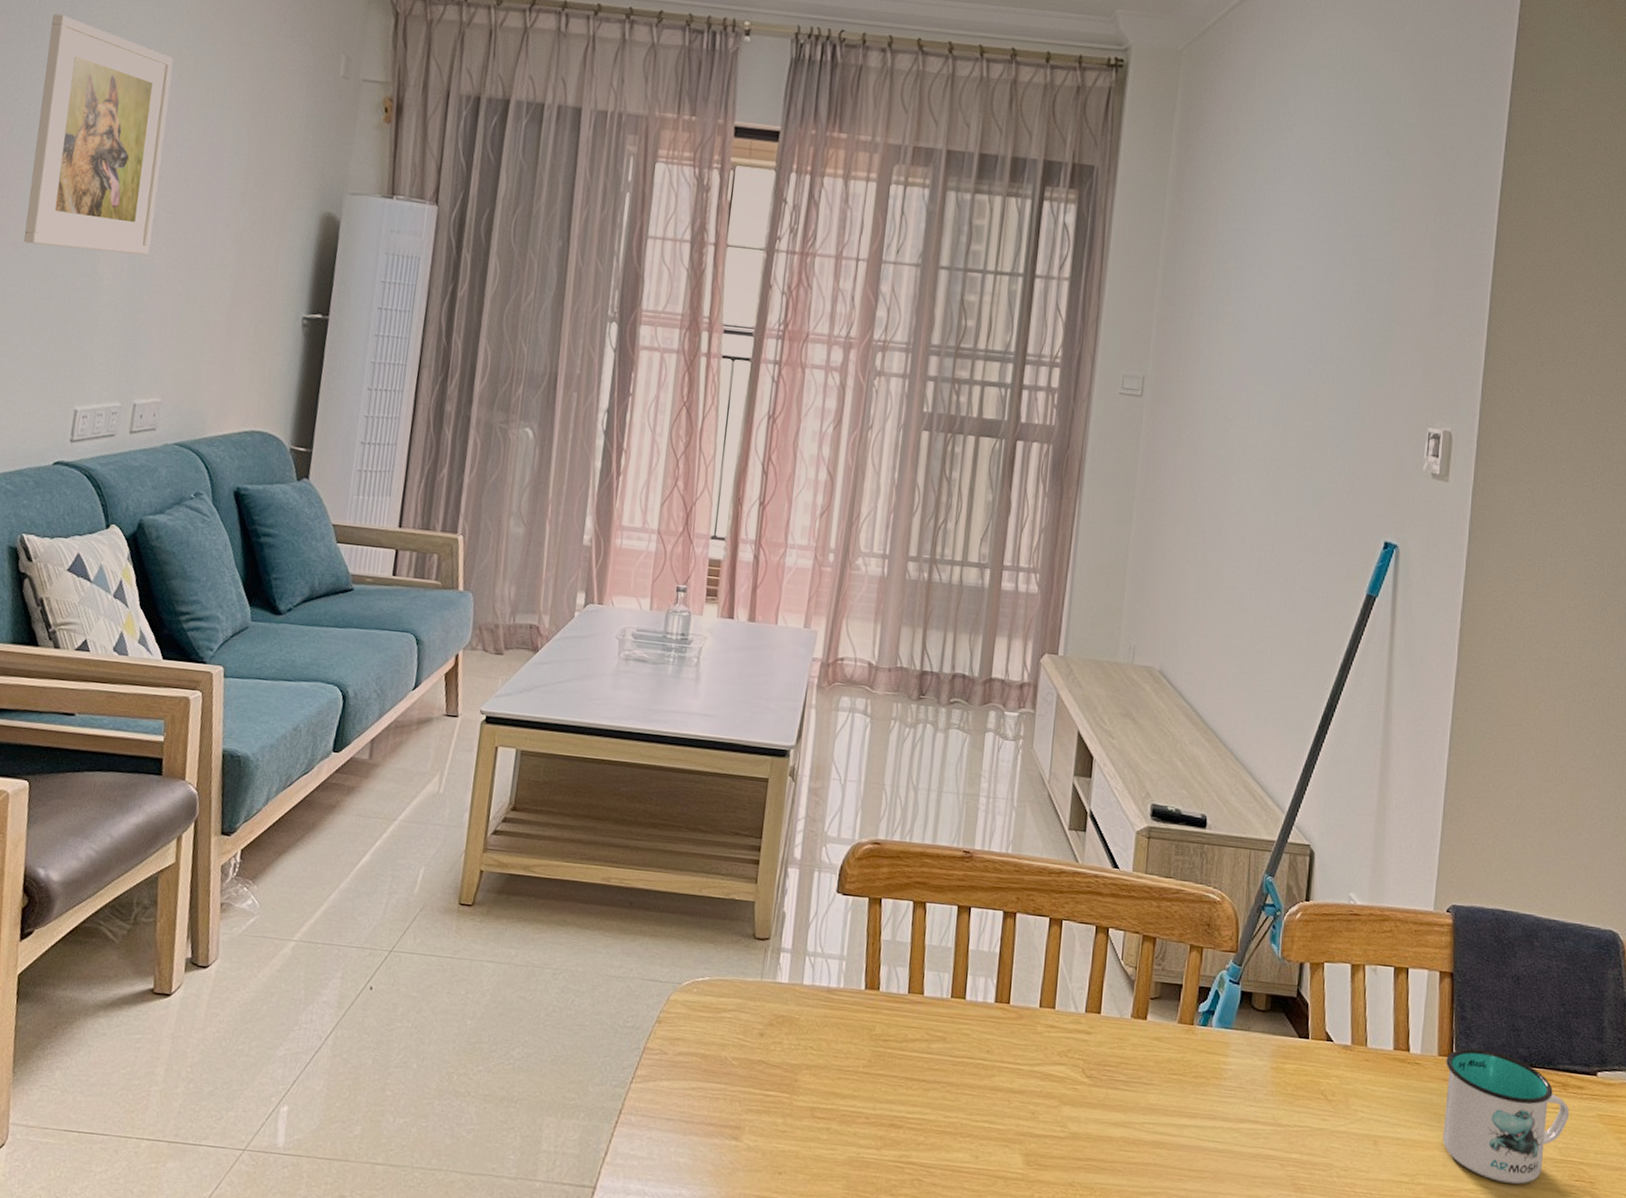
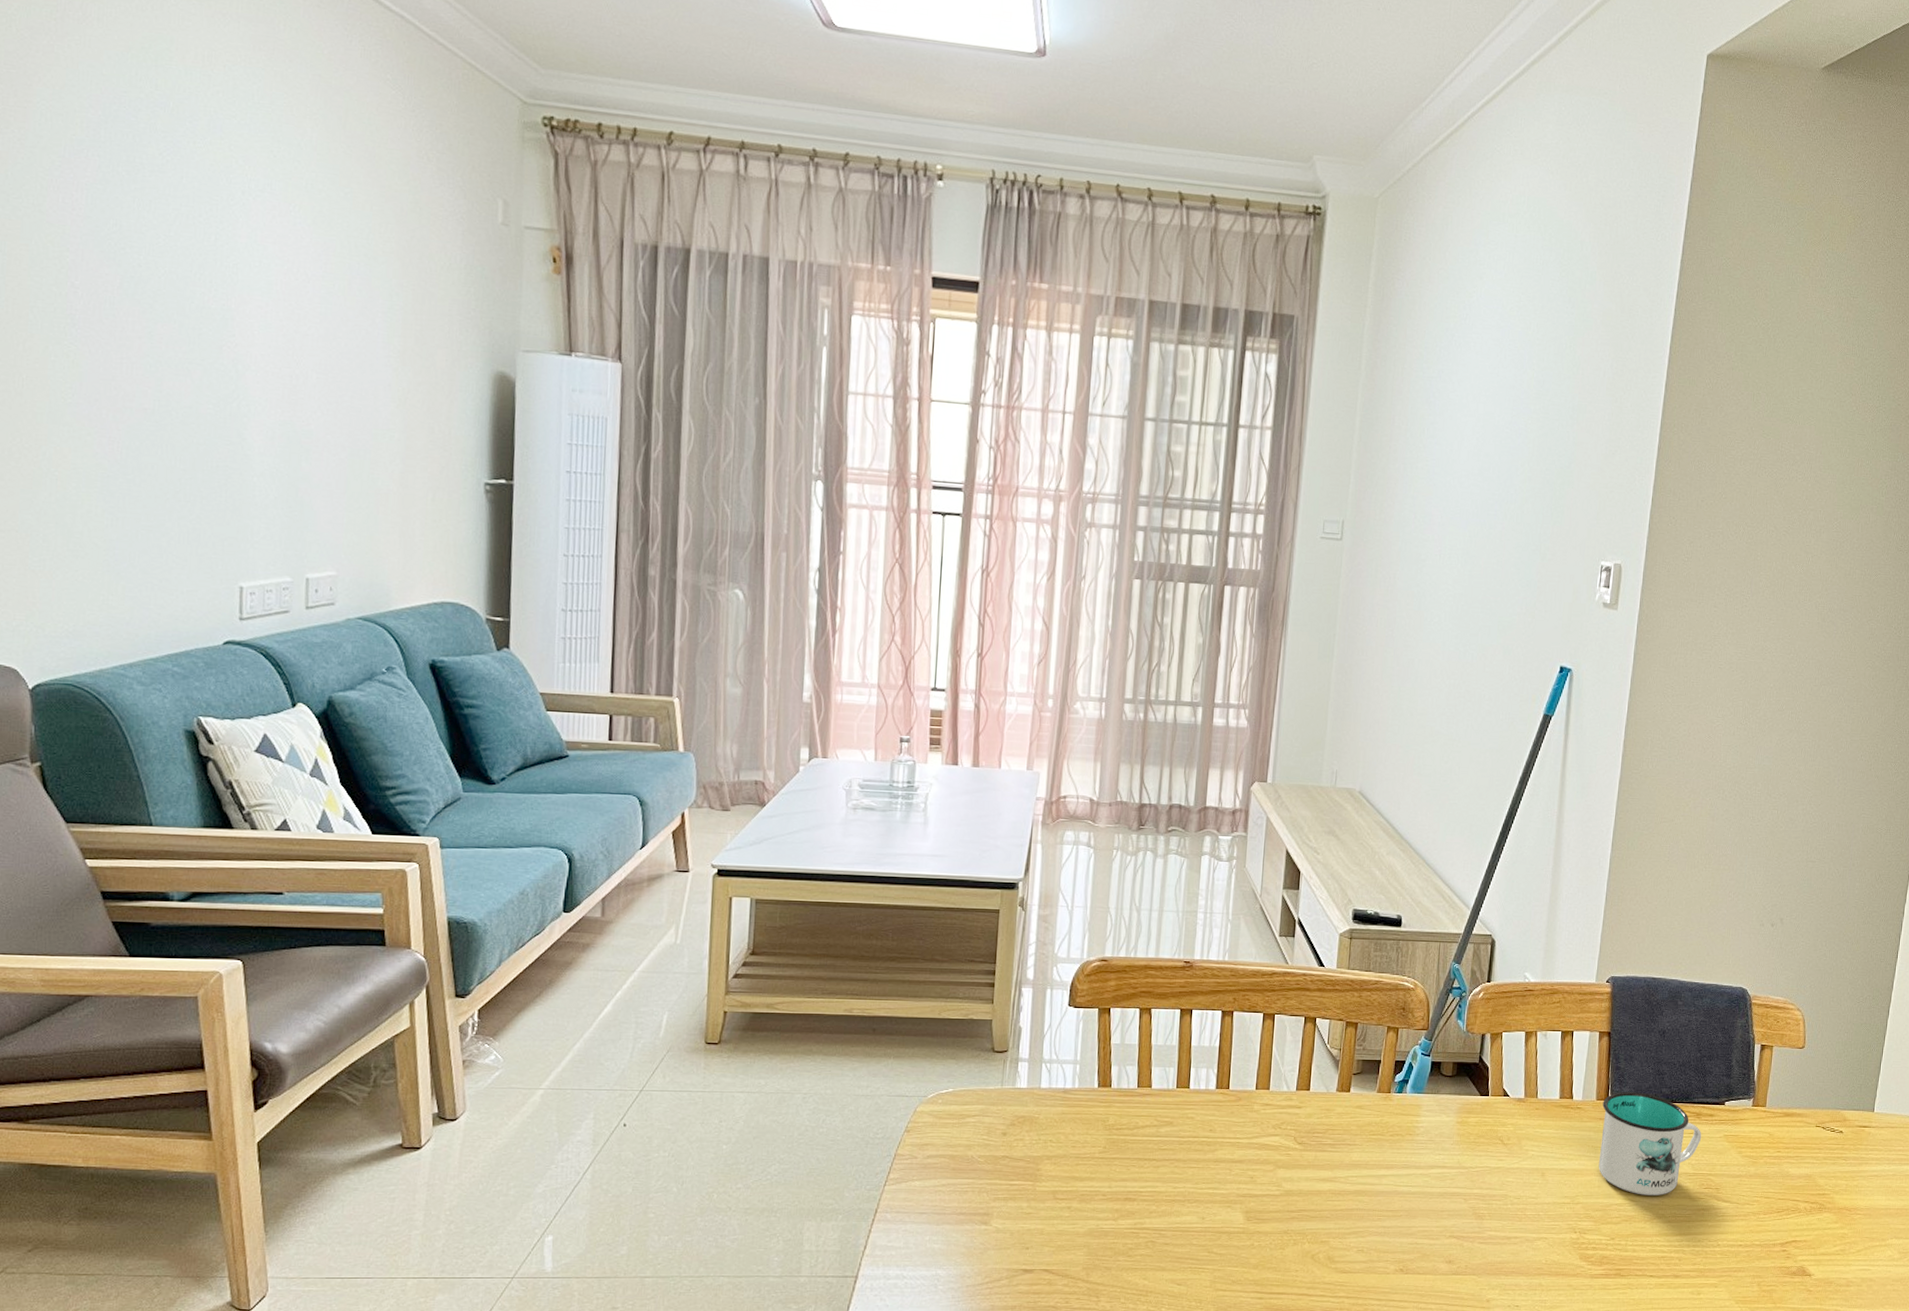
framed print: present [24,14,174,256] -> none [152,150,304,421]

